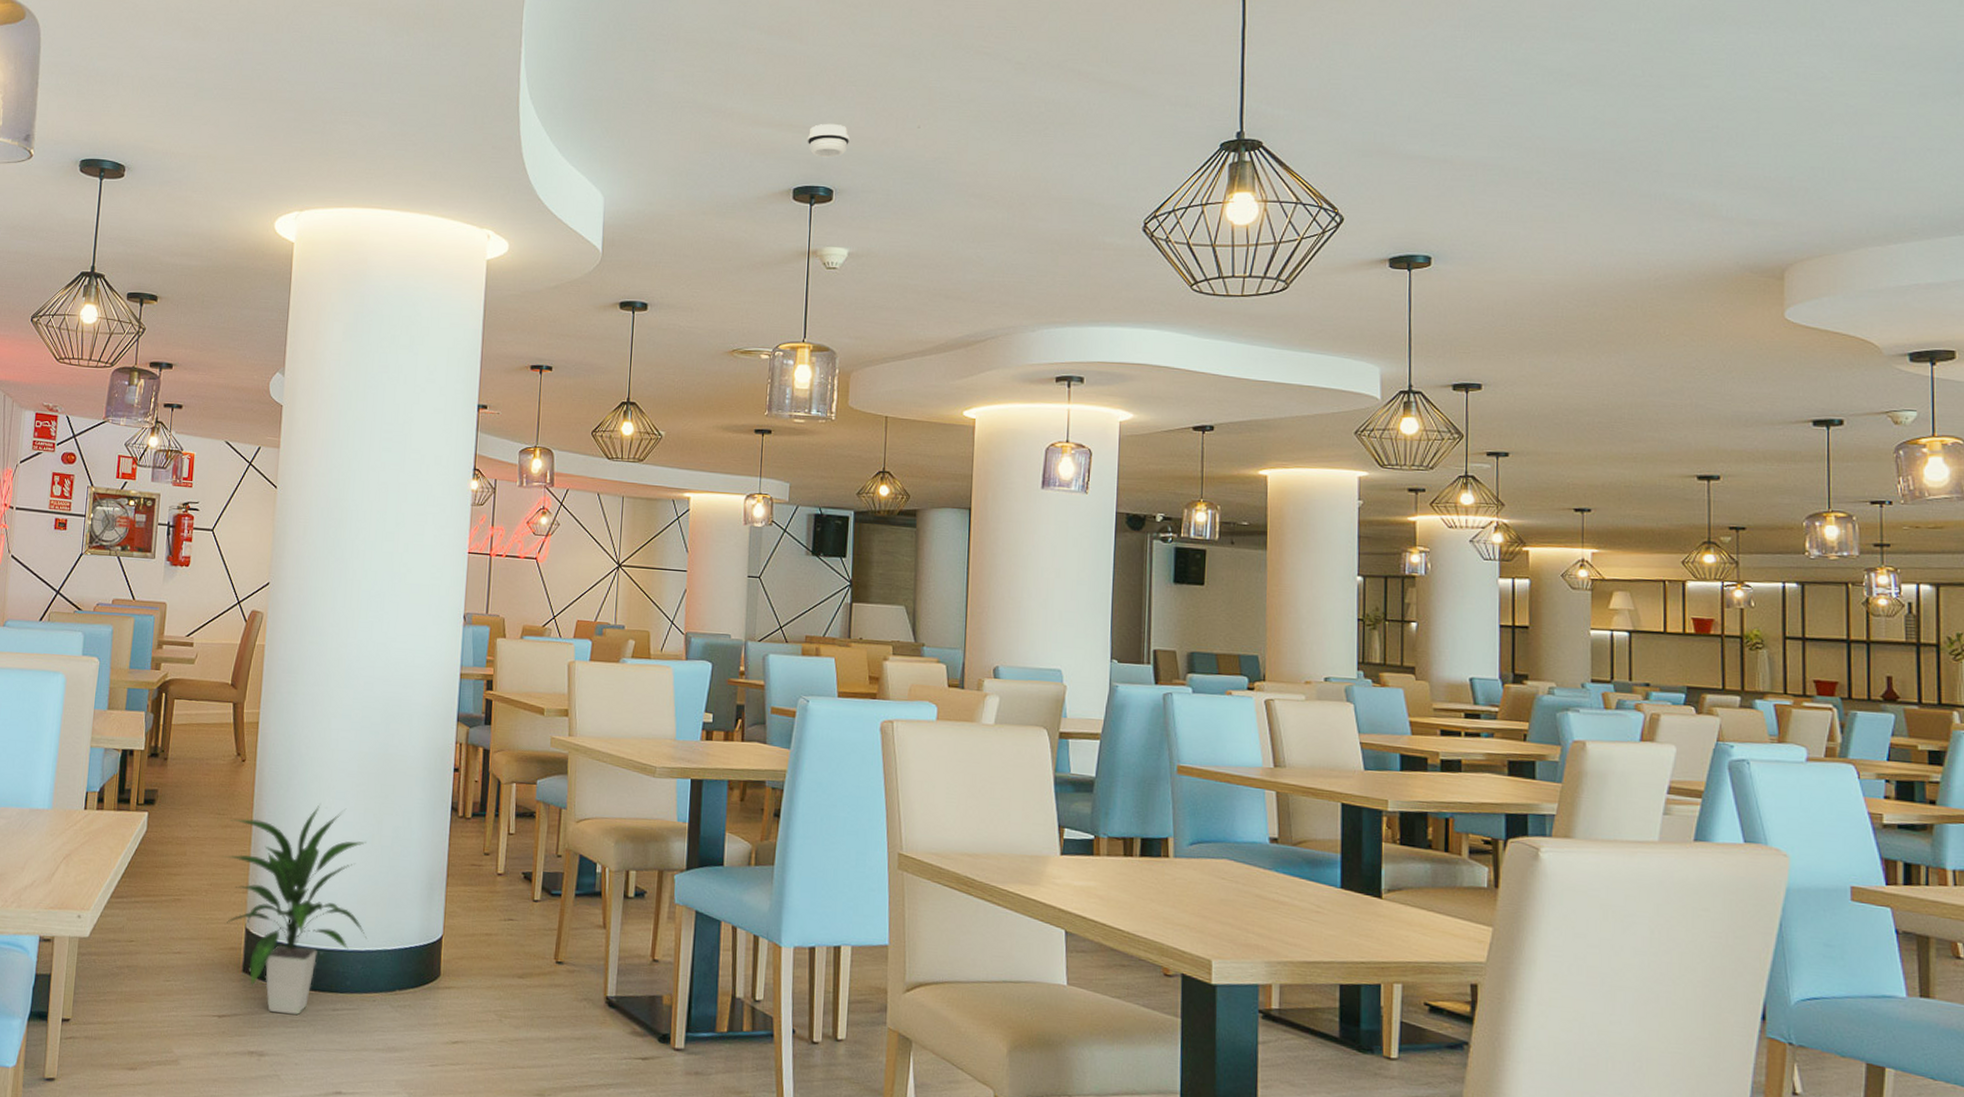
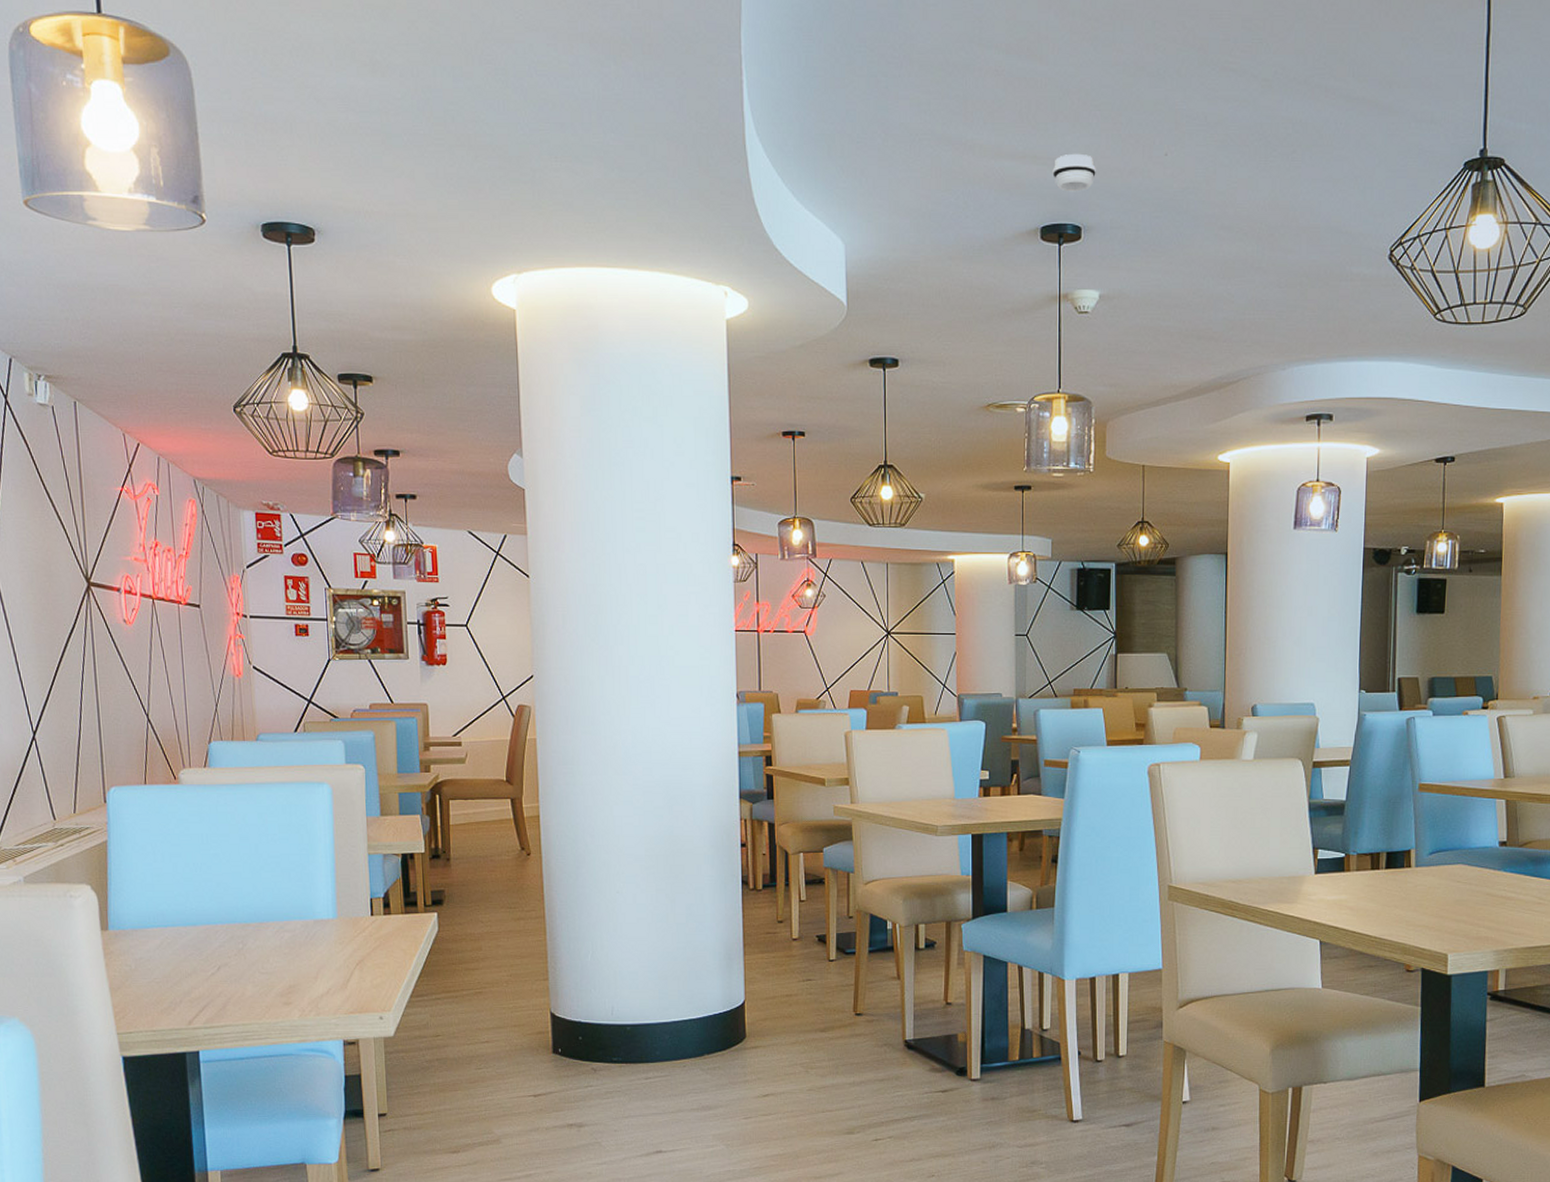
indoor plant: present [224,803,368,1015] -> none [520,889,672,1086]

